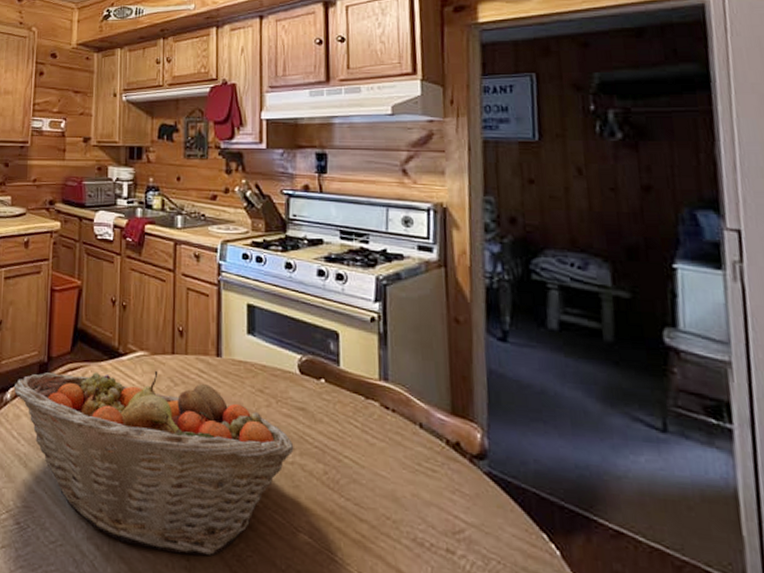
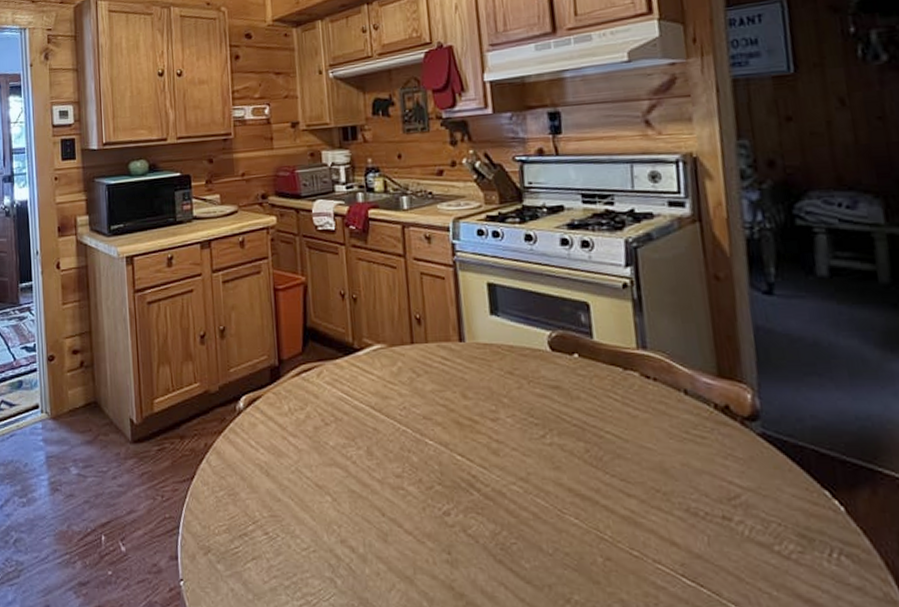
fruit basket: present [13,370,294,556] -> none [245,362,552,548]

